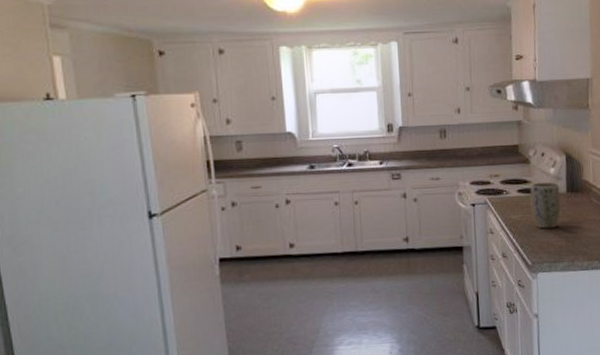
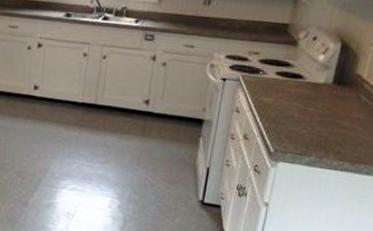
plant pot: present [530,181,561,229] -> none [286,67,327,119]

